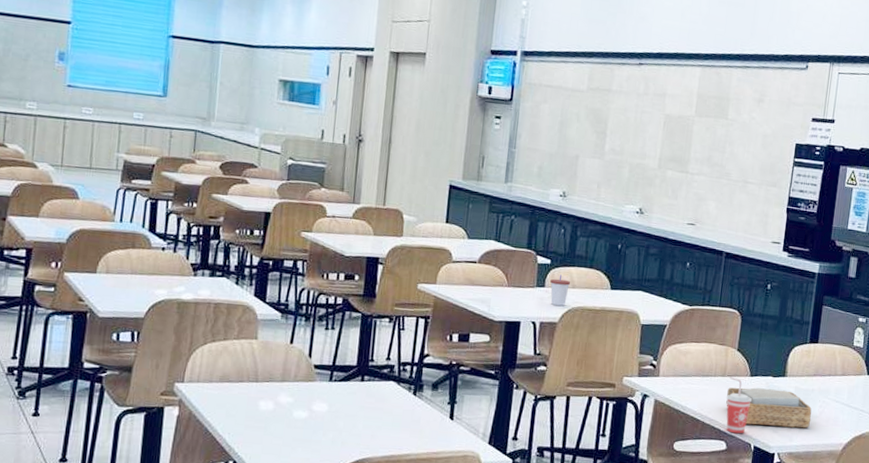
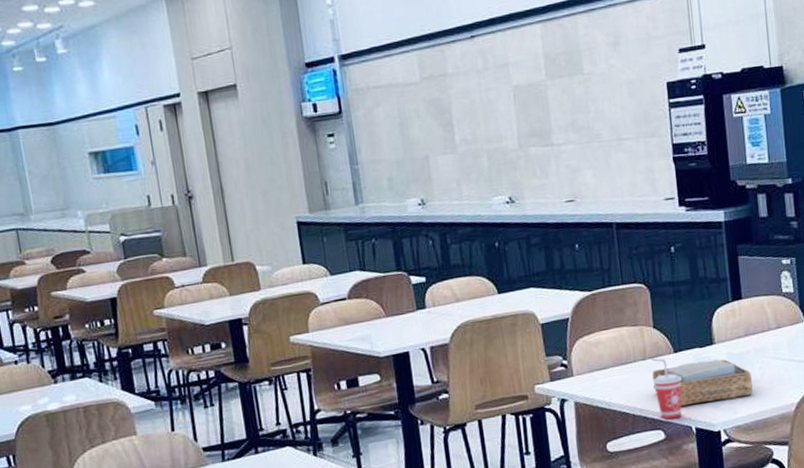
cup: present [550,274,571,306] -> none [430,290,453,325]

